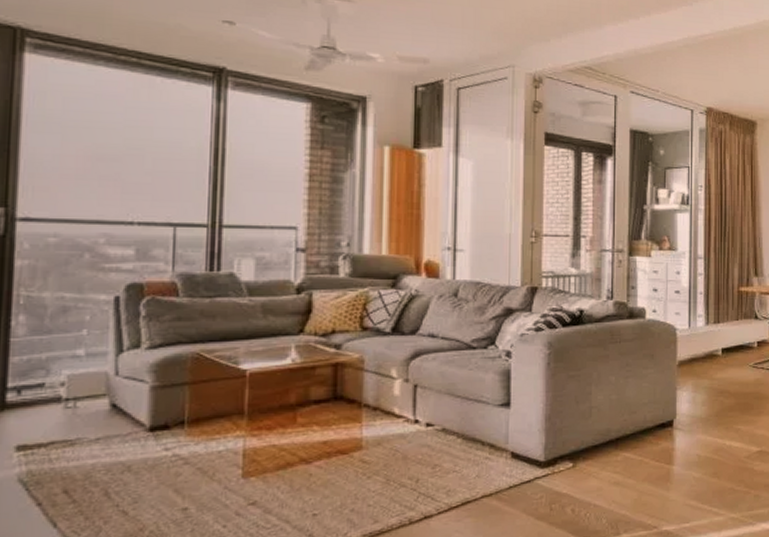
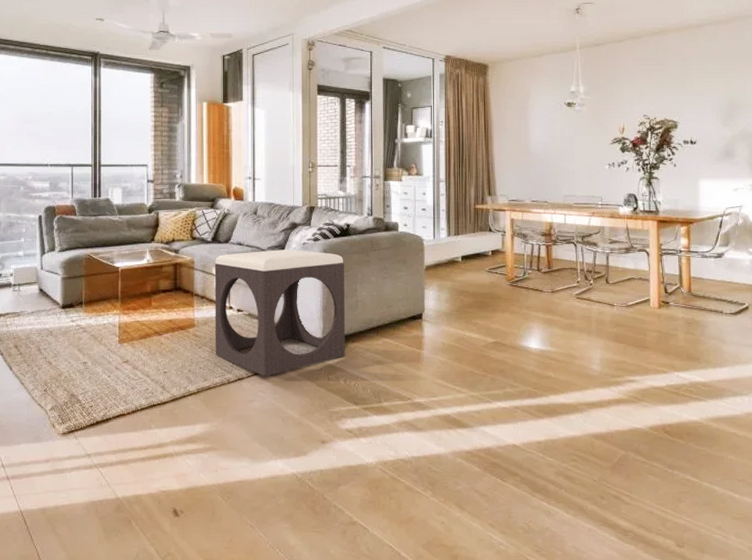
footstool: none [391,342,575,512] -> present [214,249,345,377]

